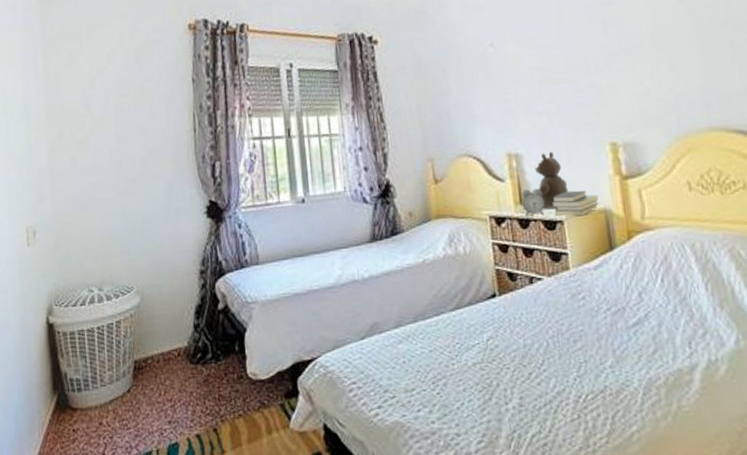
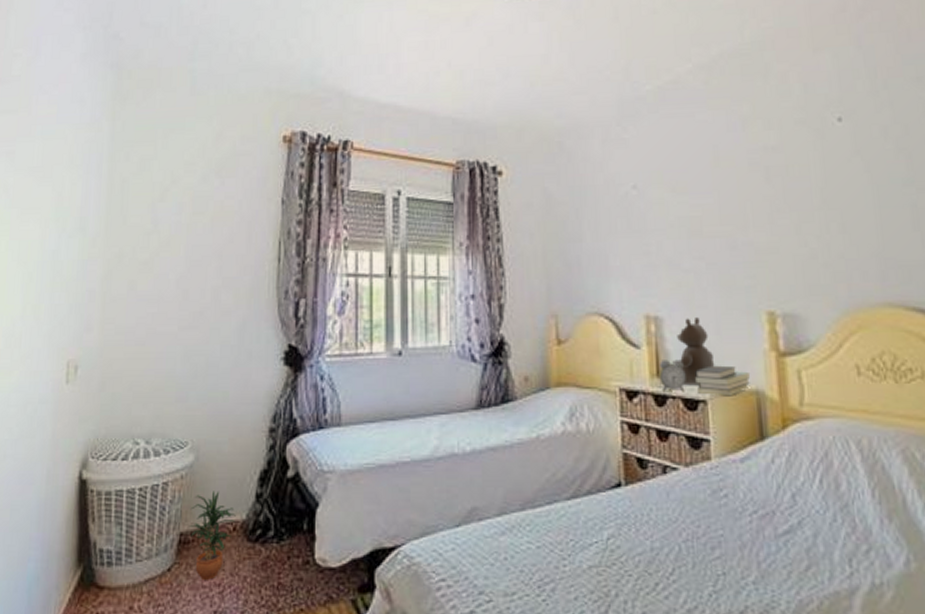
potted plant: none [139,324,179,397] -> present [187,491,236,580]

